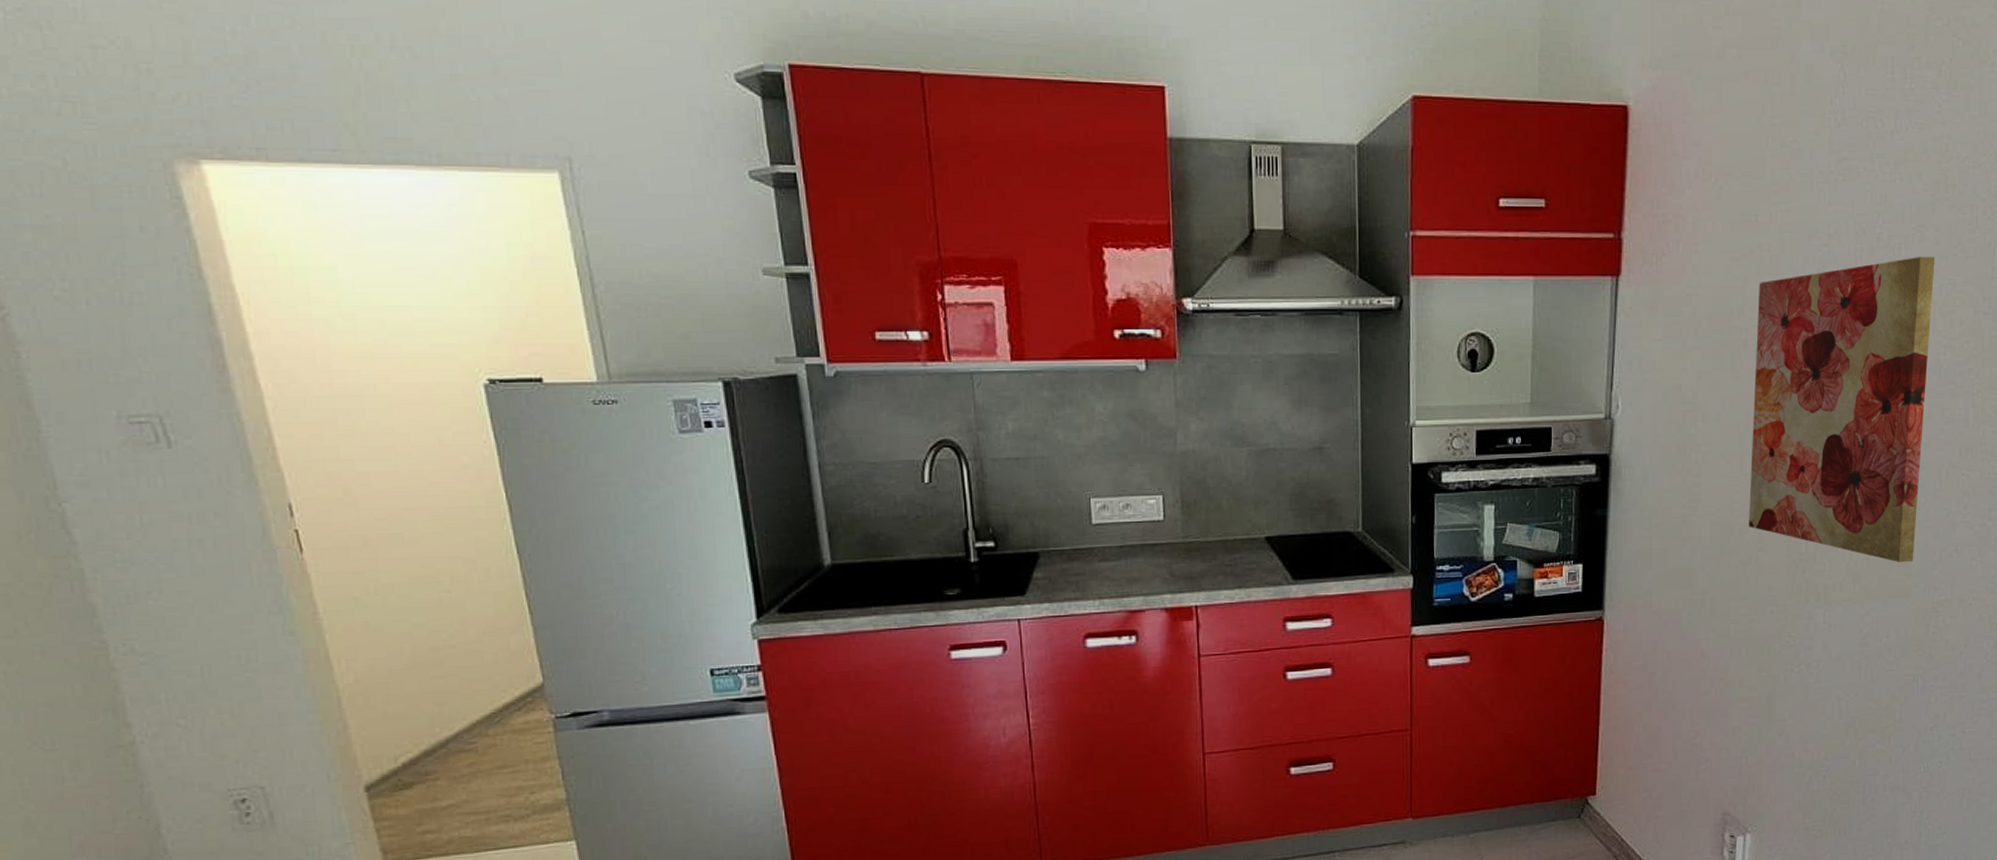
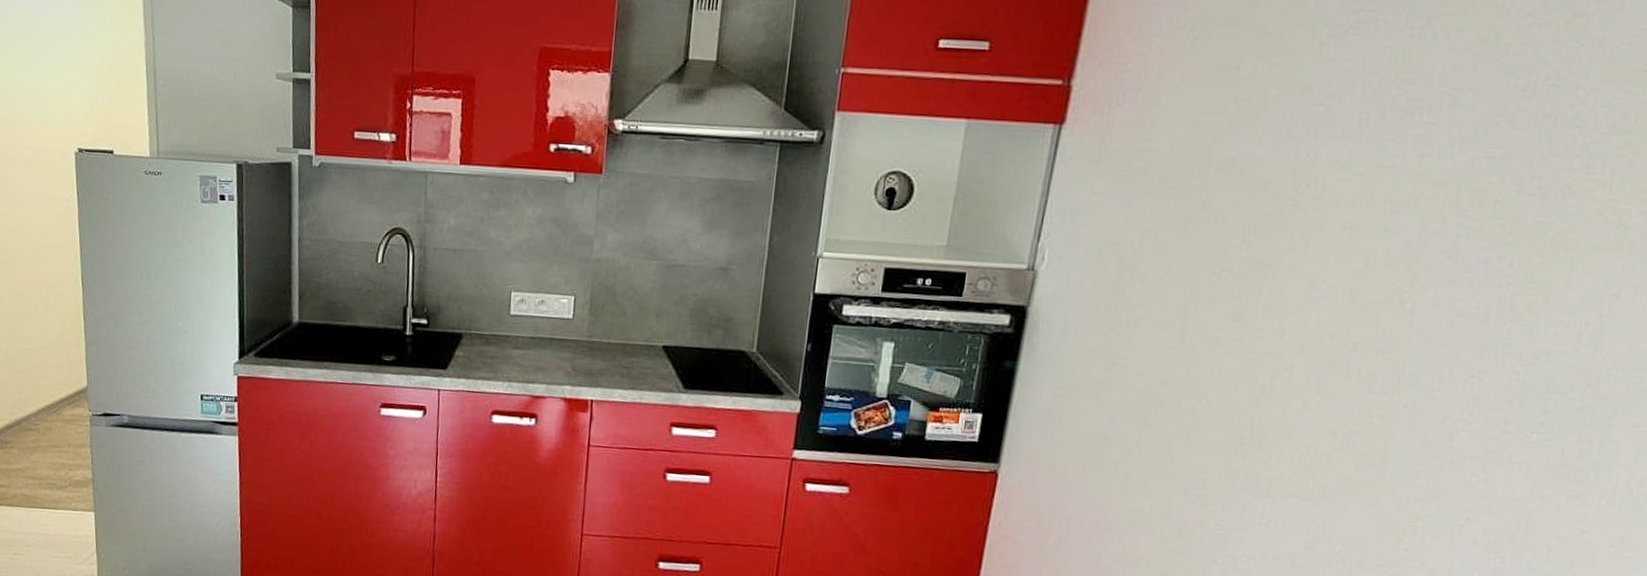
wall art: present [1748,256,1935,563] -> none [1181,123,1470,466]

